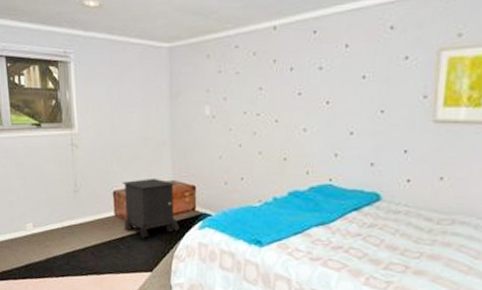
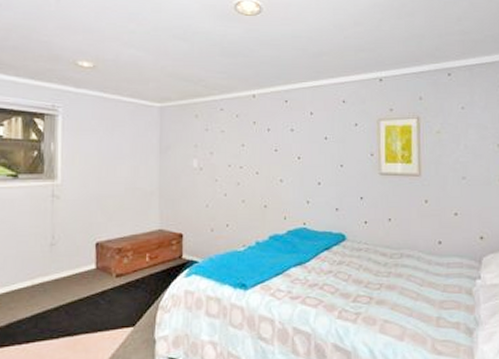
nightstand: present [122,178,179,239] -> none [106,227,165,291]

